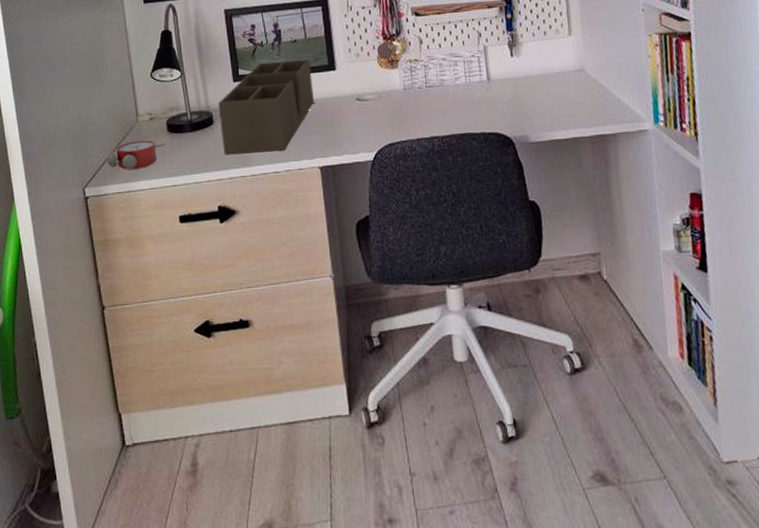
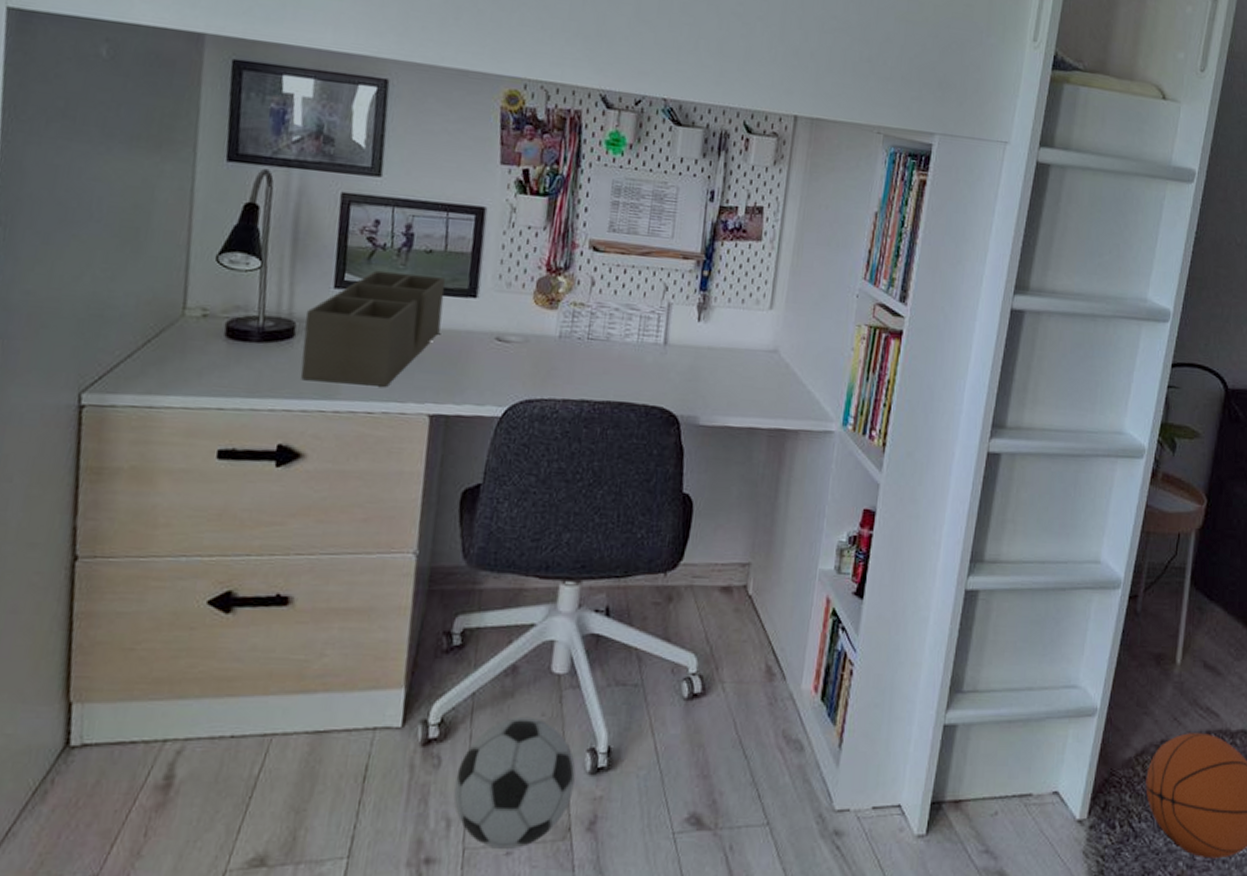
alarm clock: present [107,140,165,170] -> none [124,341,218,380]
soccer ball: none [398,399,493,510] -> present [453,716,576,850]

